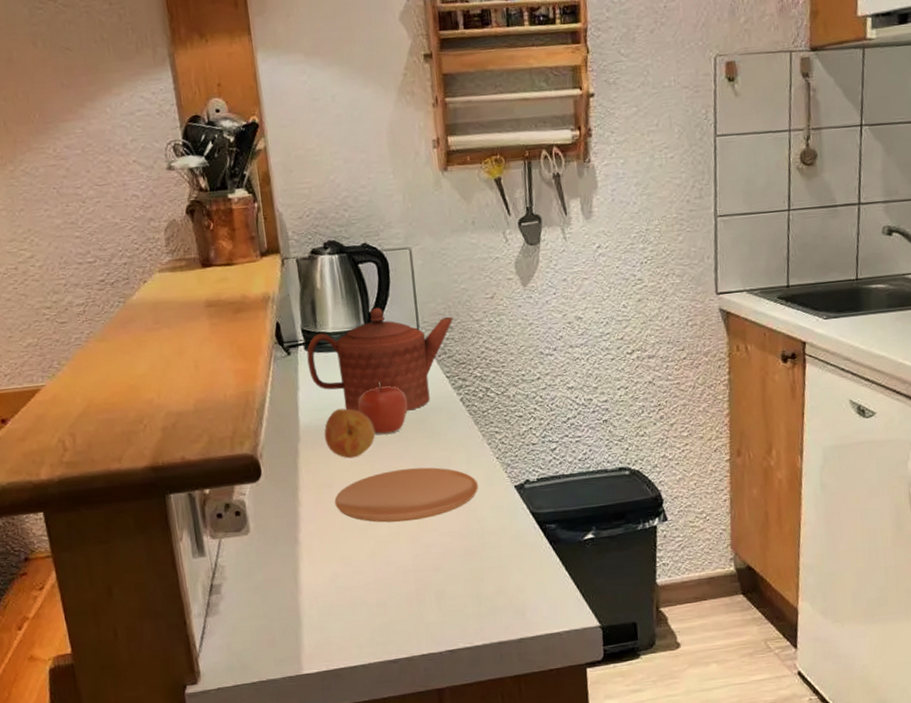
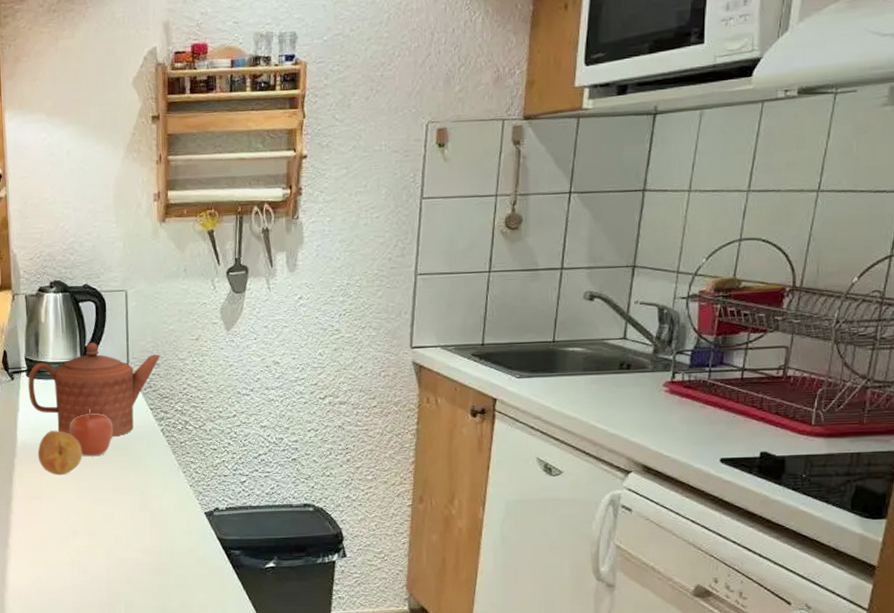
plate: present [334,467,479,523] -> none [42,489,172,536]

